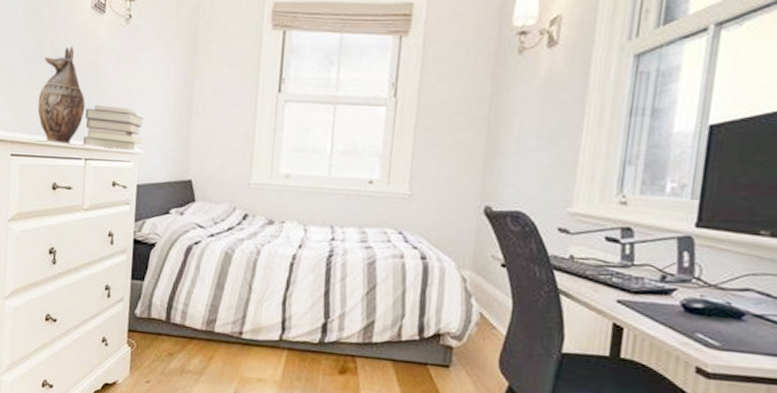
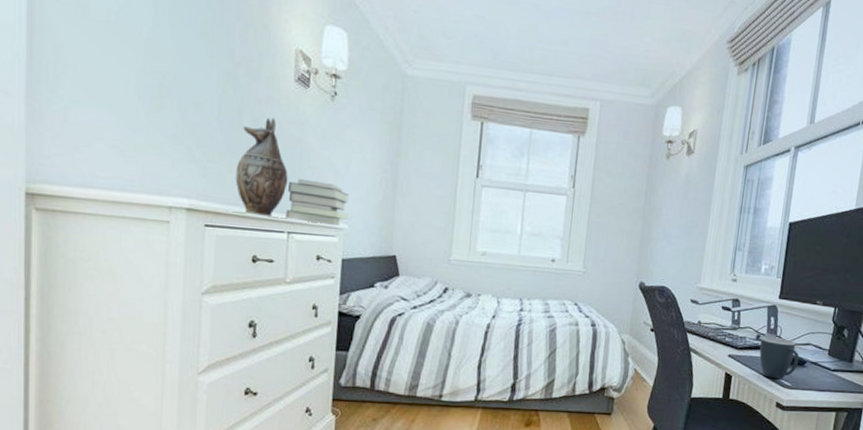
mug: none [666,277,733,336] -> present [759,336,799,380]

